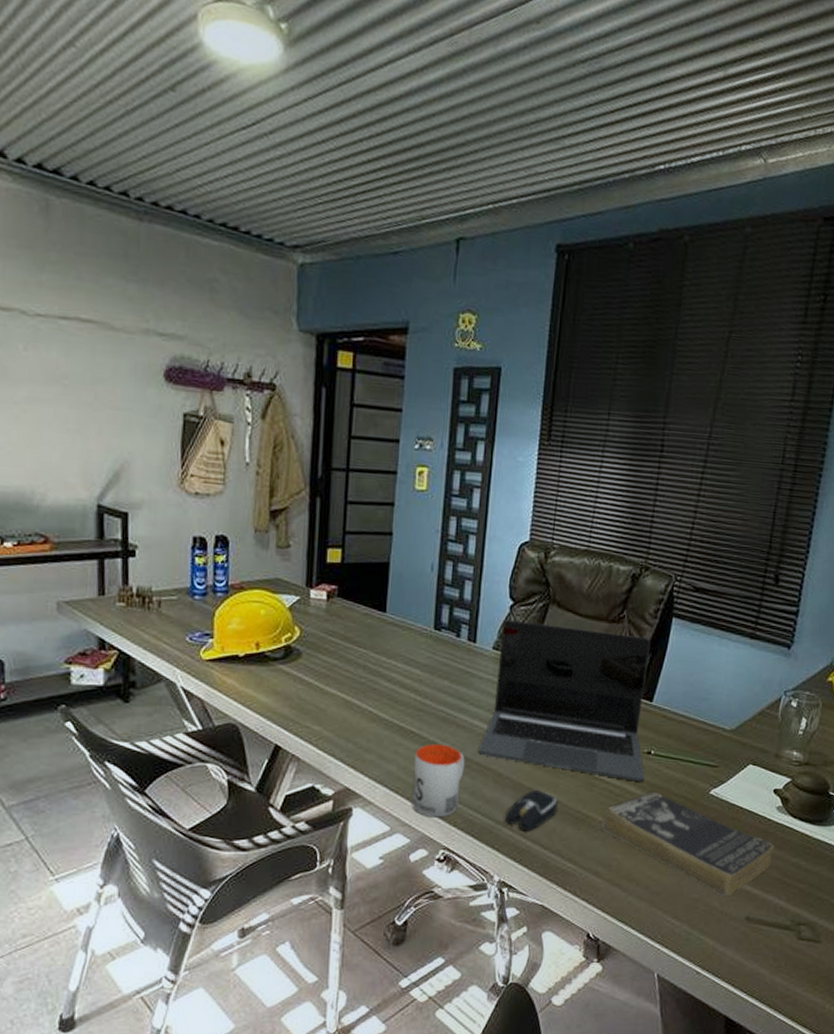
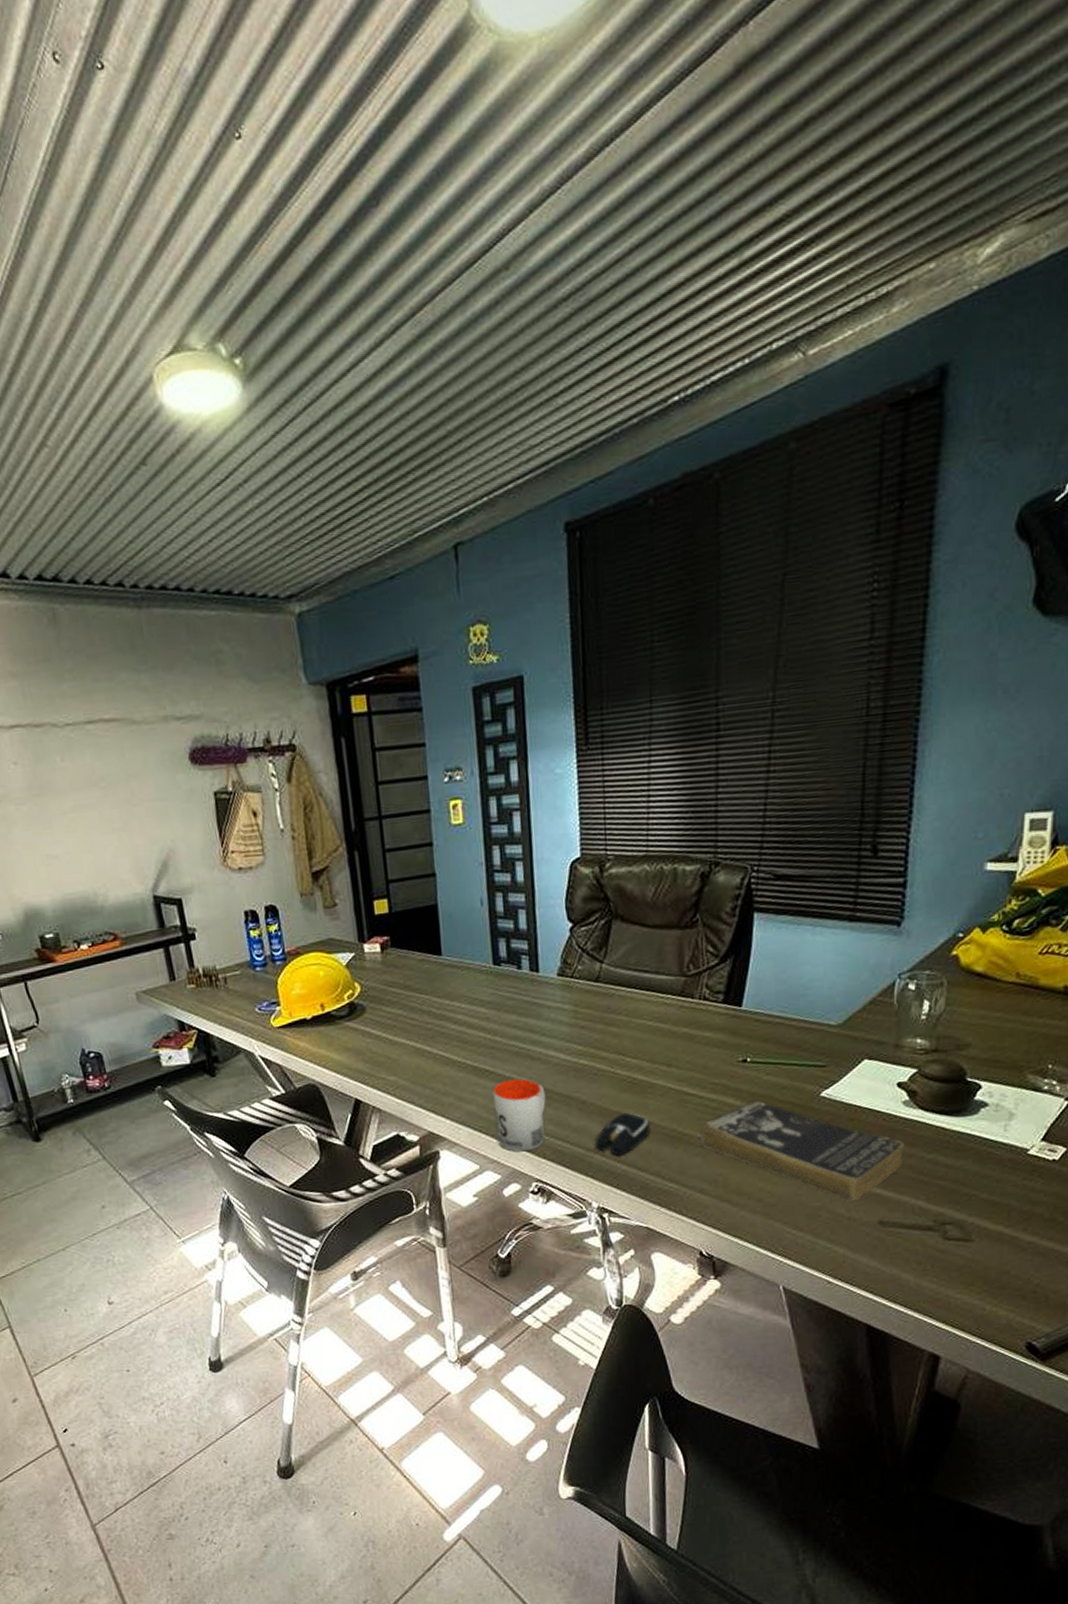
laptop: present [478,620,651,782] -> none [557,938,743,1093]

